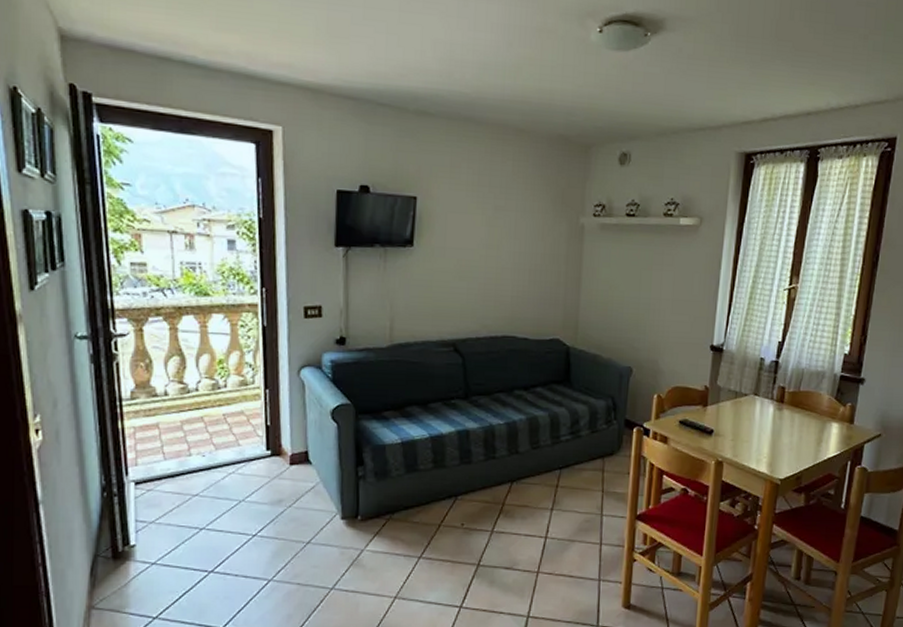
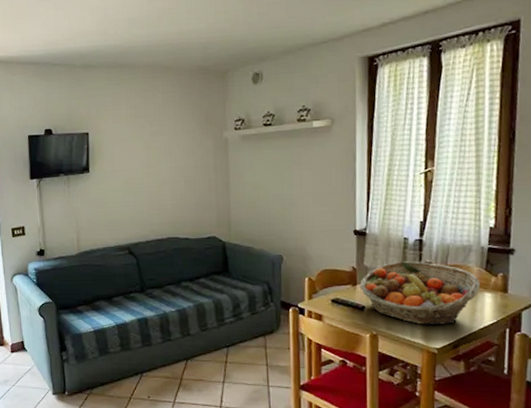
fruit basket: none [710,383,829,454] -> present [359,261,480,325]

